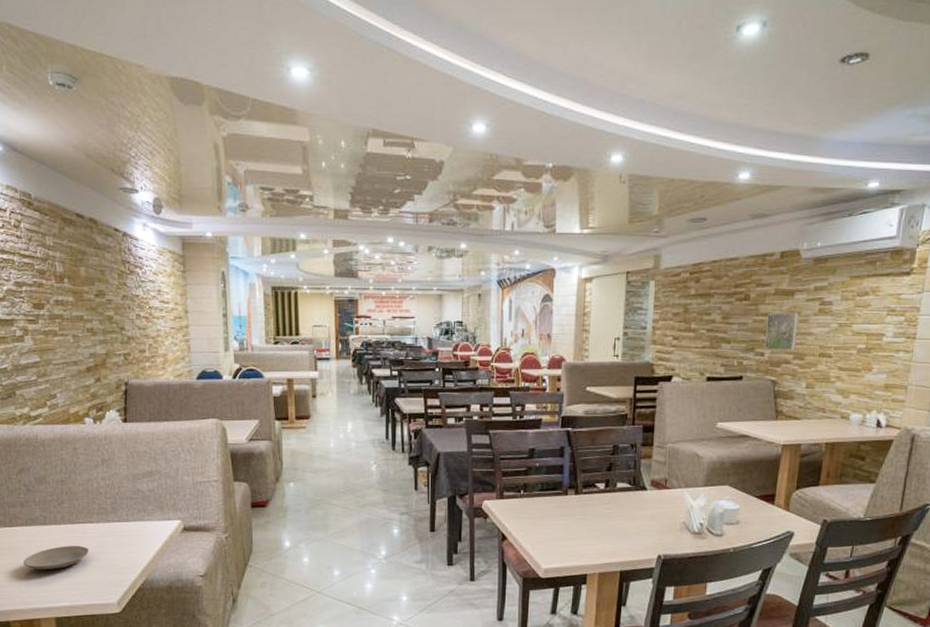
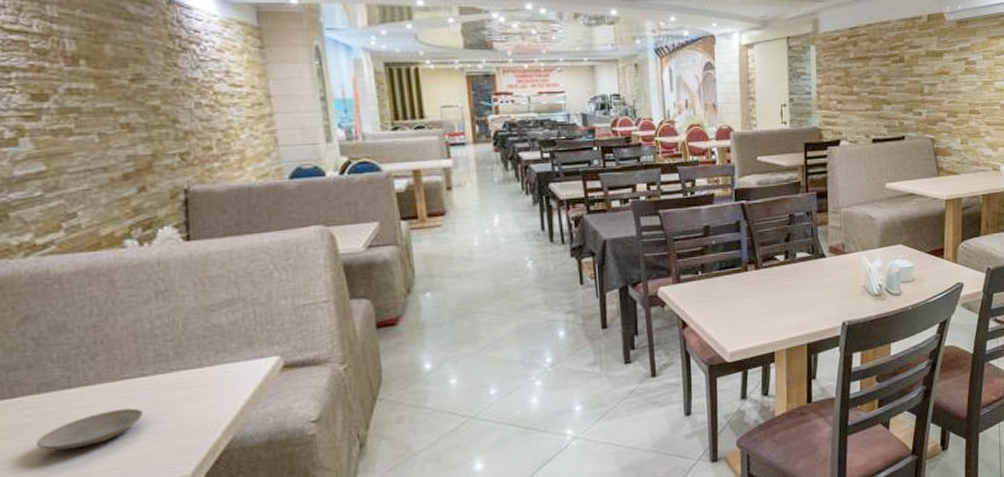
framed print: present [764,311,799,351] -> none [921,71,949,110]

